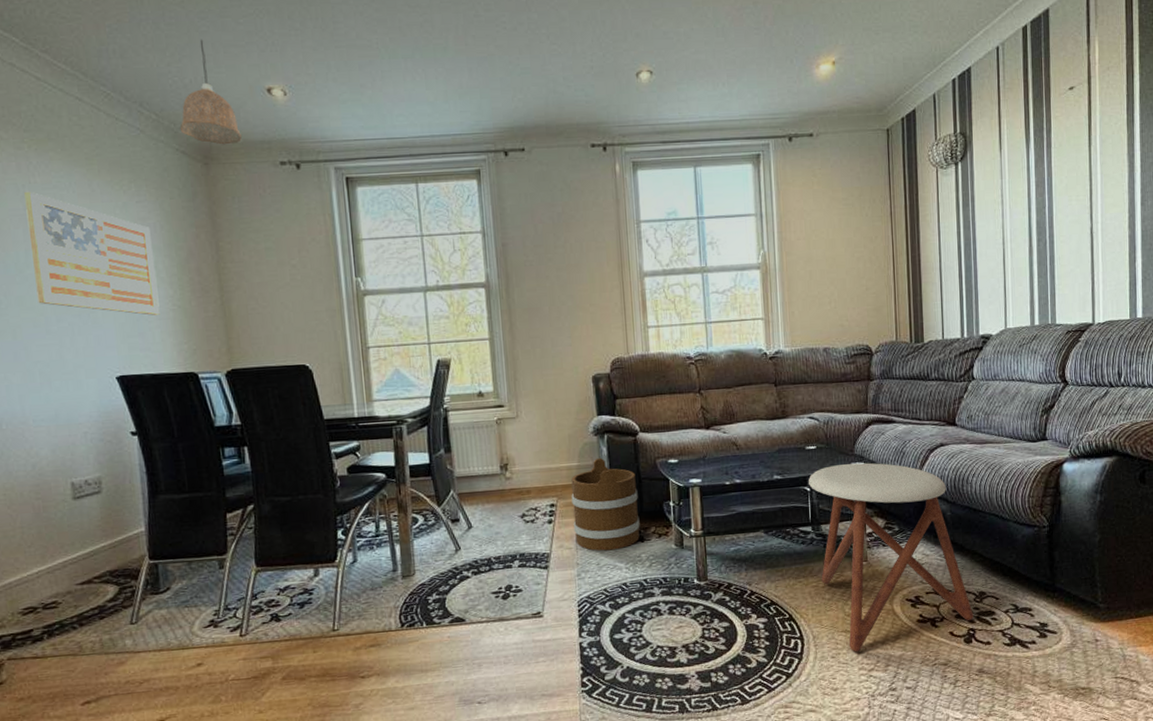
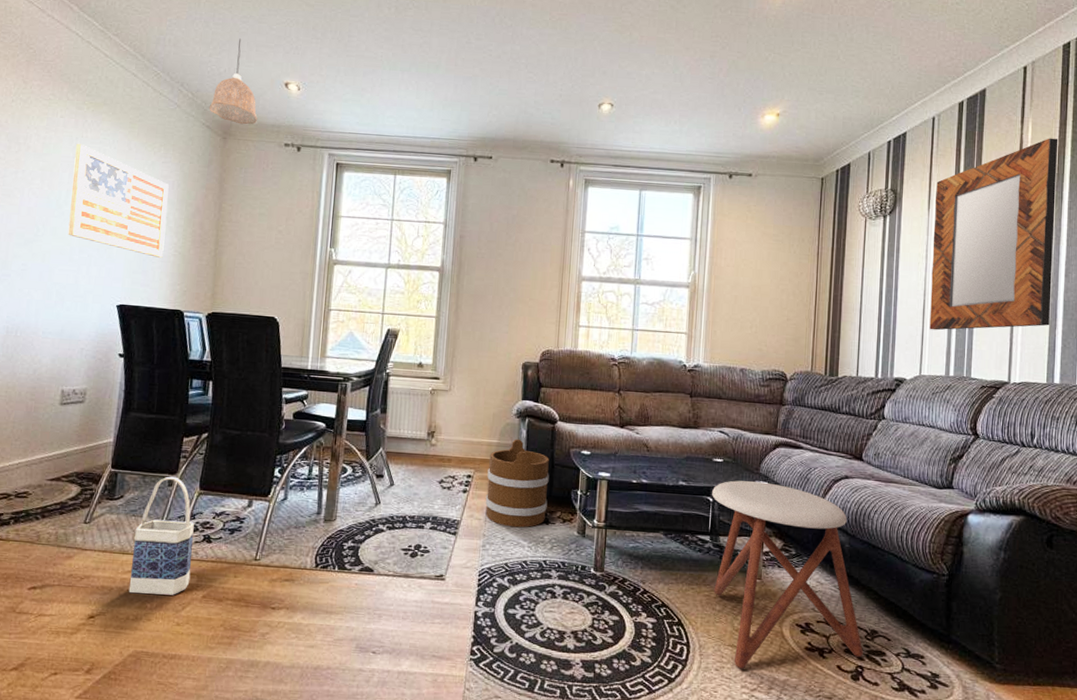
bag: none [192,557,265,689] -> present [128,476,194,595]
home mirror: none [1006,56,1130,280] -> present [929,138,1058,331]

